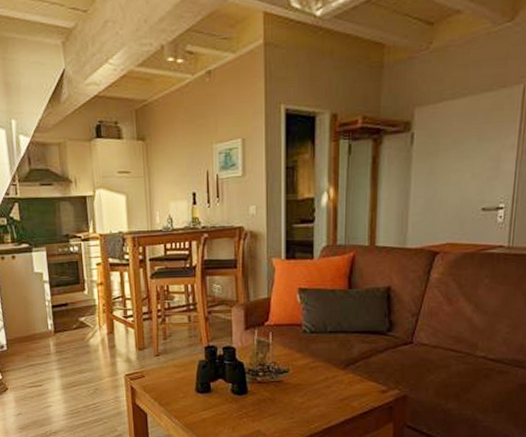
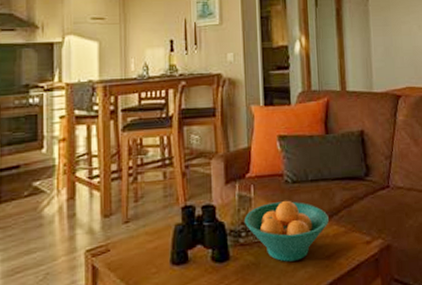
fruit bowl: none [263,348,346,400] -> present [245,200,330,262]

